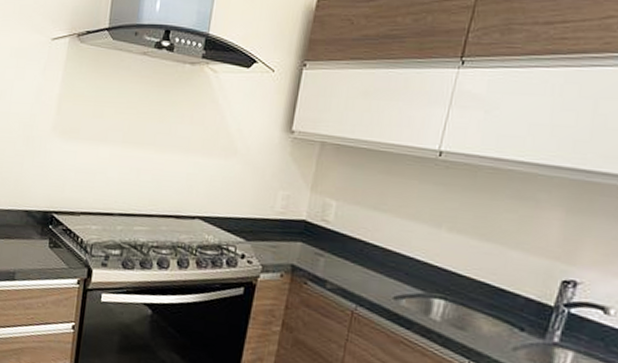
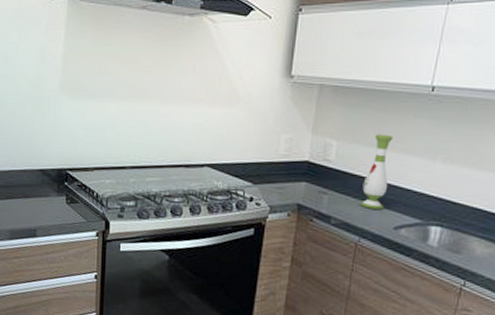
vase: none [358,197,397,277] -> present [360,134,394,209]

